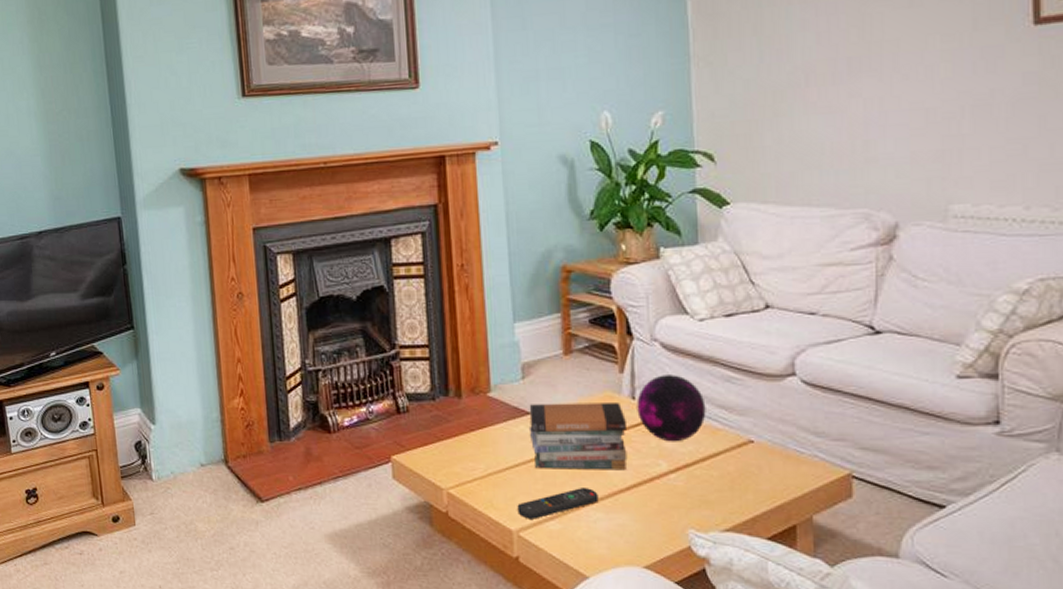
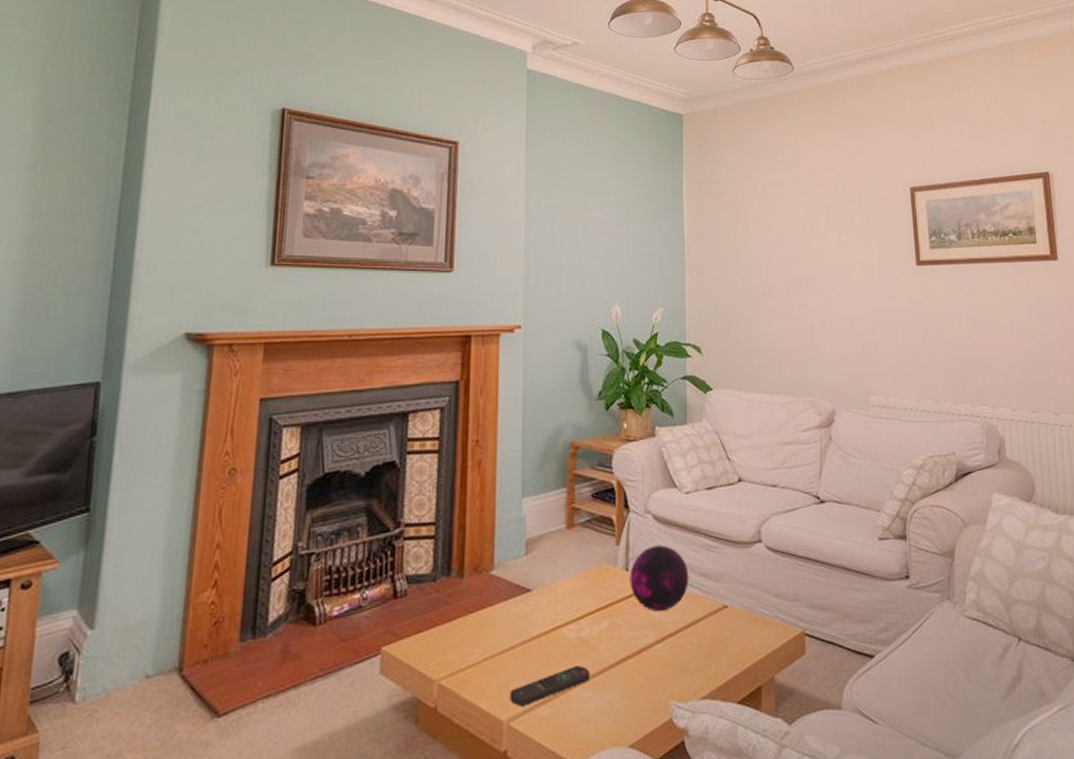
book stack: present [528,403,628,471] -> none [527,575,619,650]

